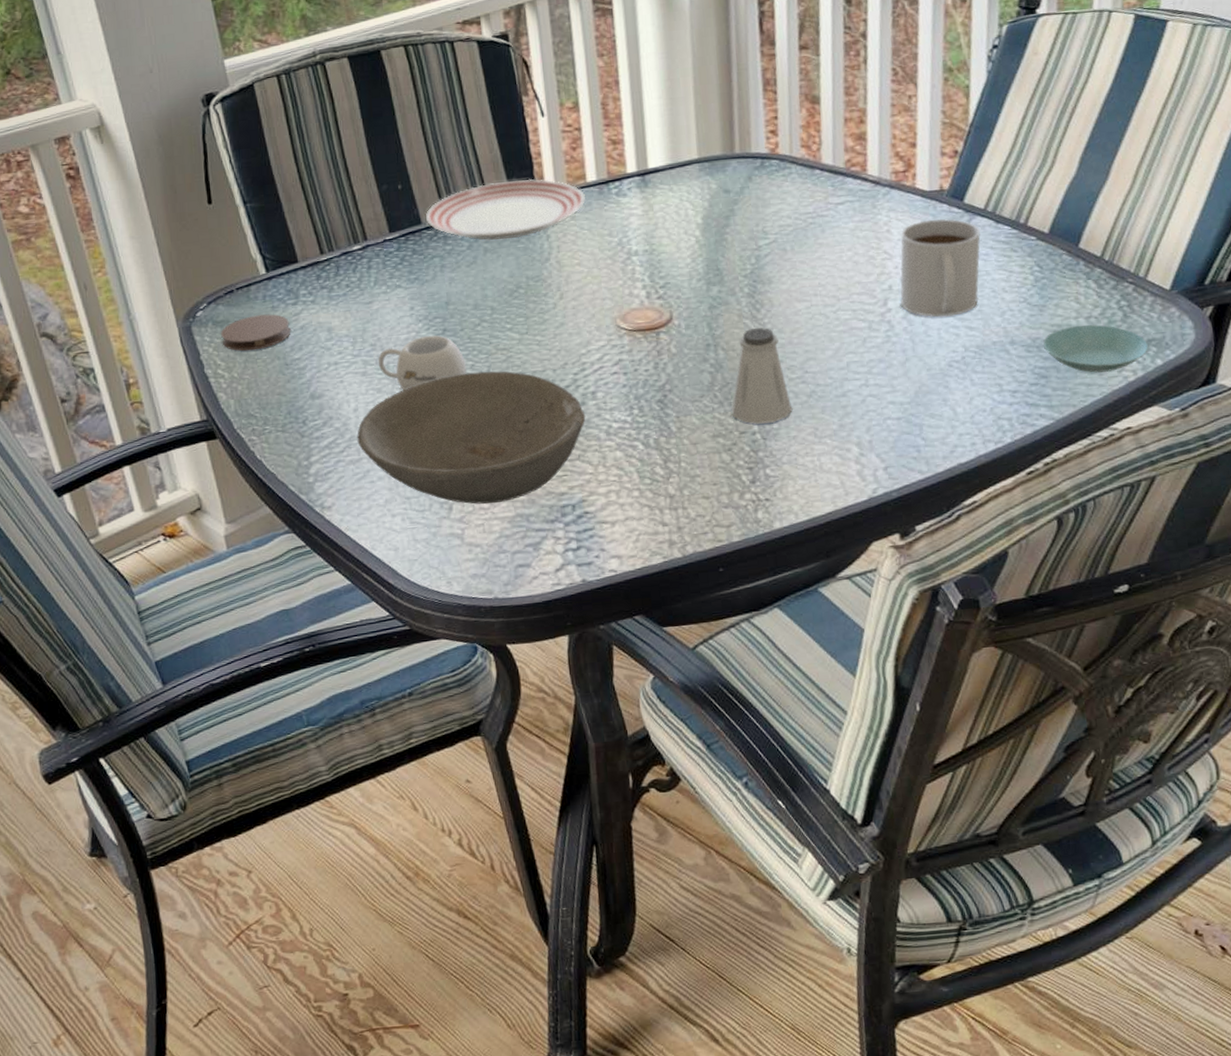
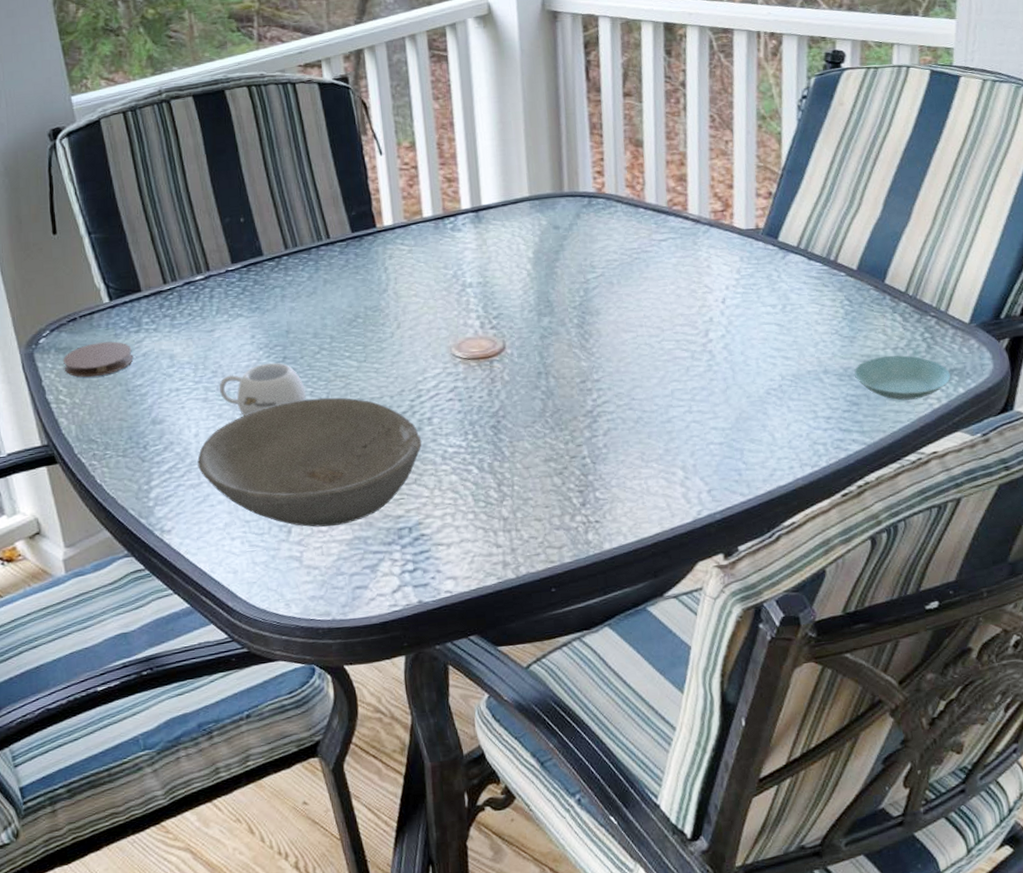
dinner plate: present [426,178,587,241] -> none [267,213,423,273]
saltshaker: present [731,327,793,424] -> none [561,356,621,449]
mug: present [899,218,981,318] -> none [720,255,795,348]

